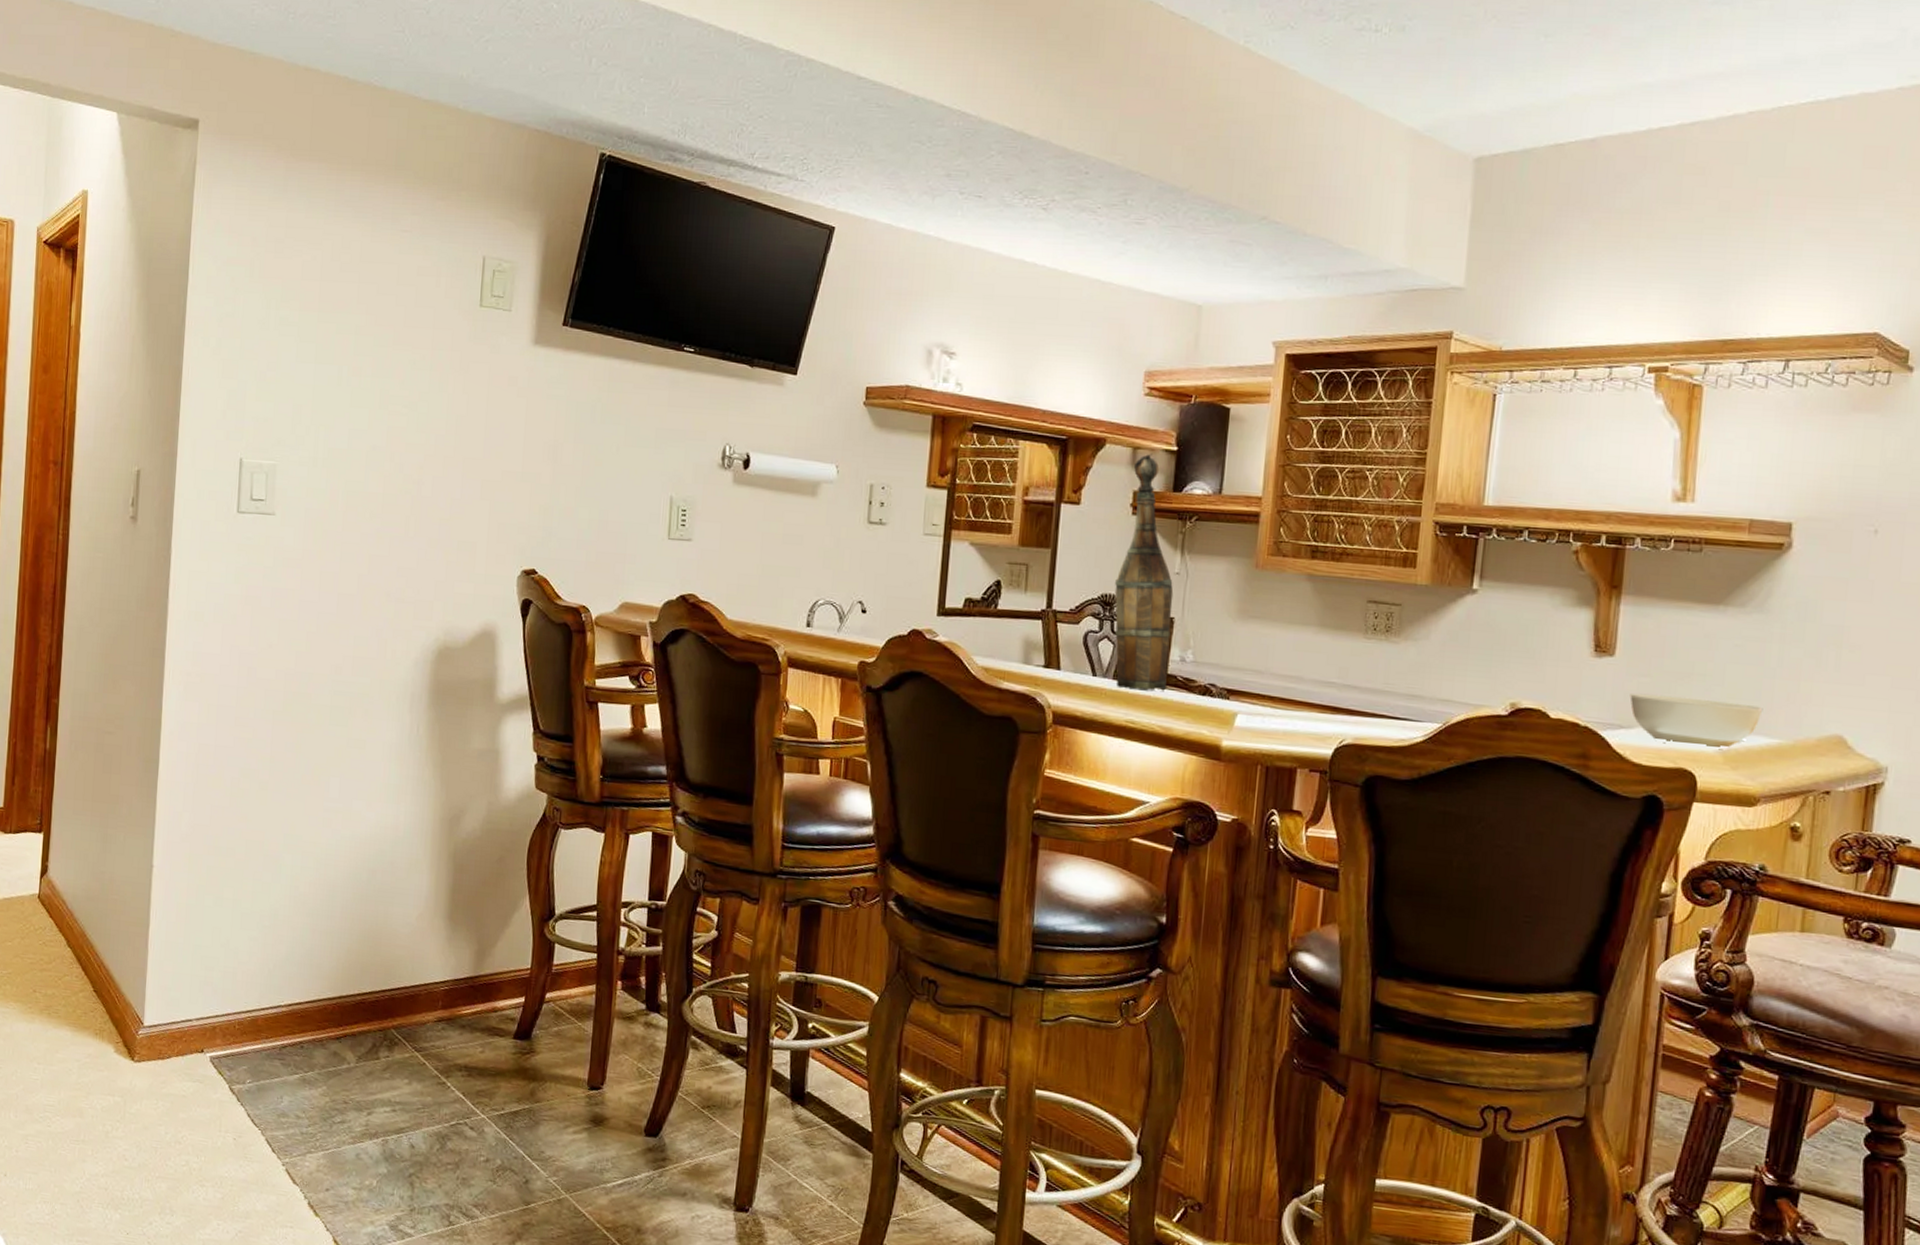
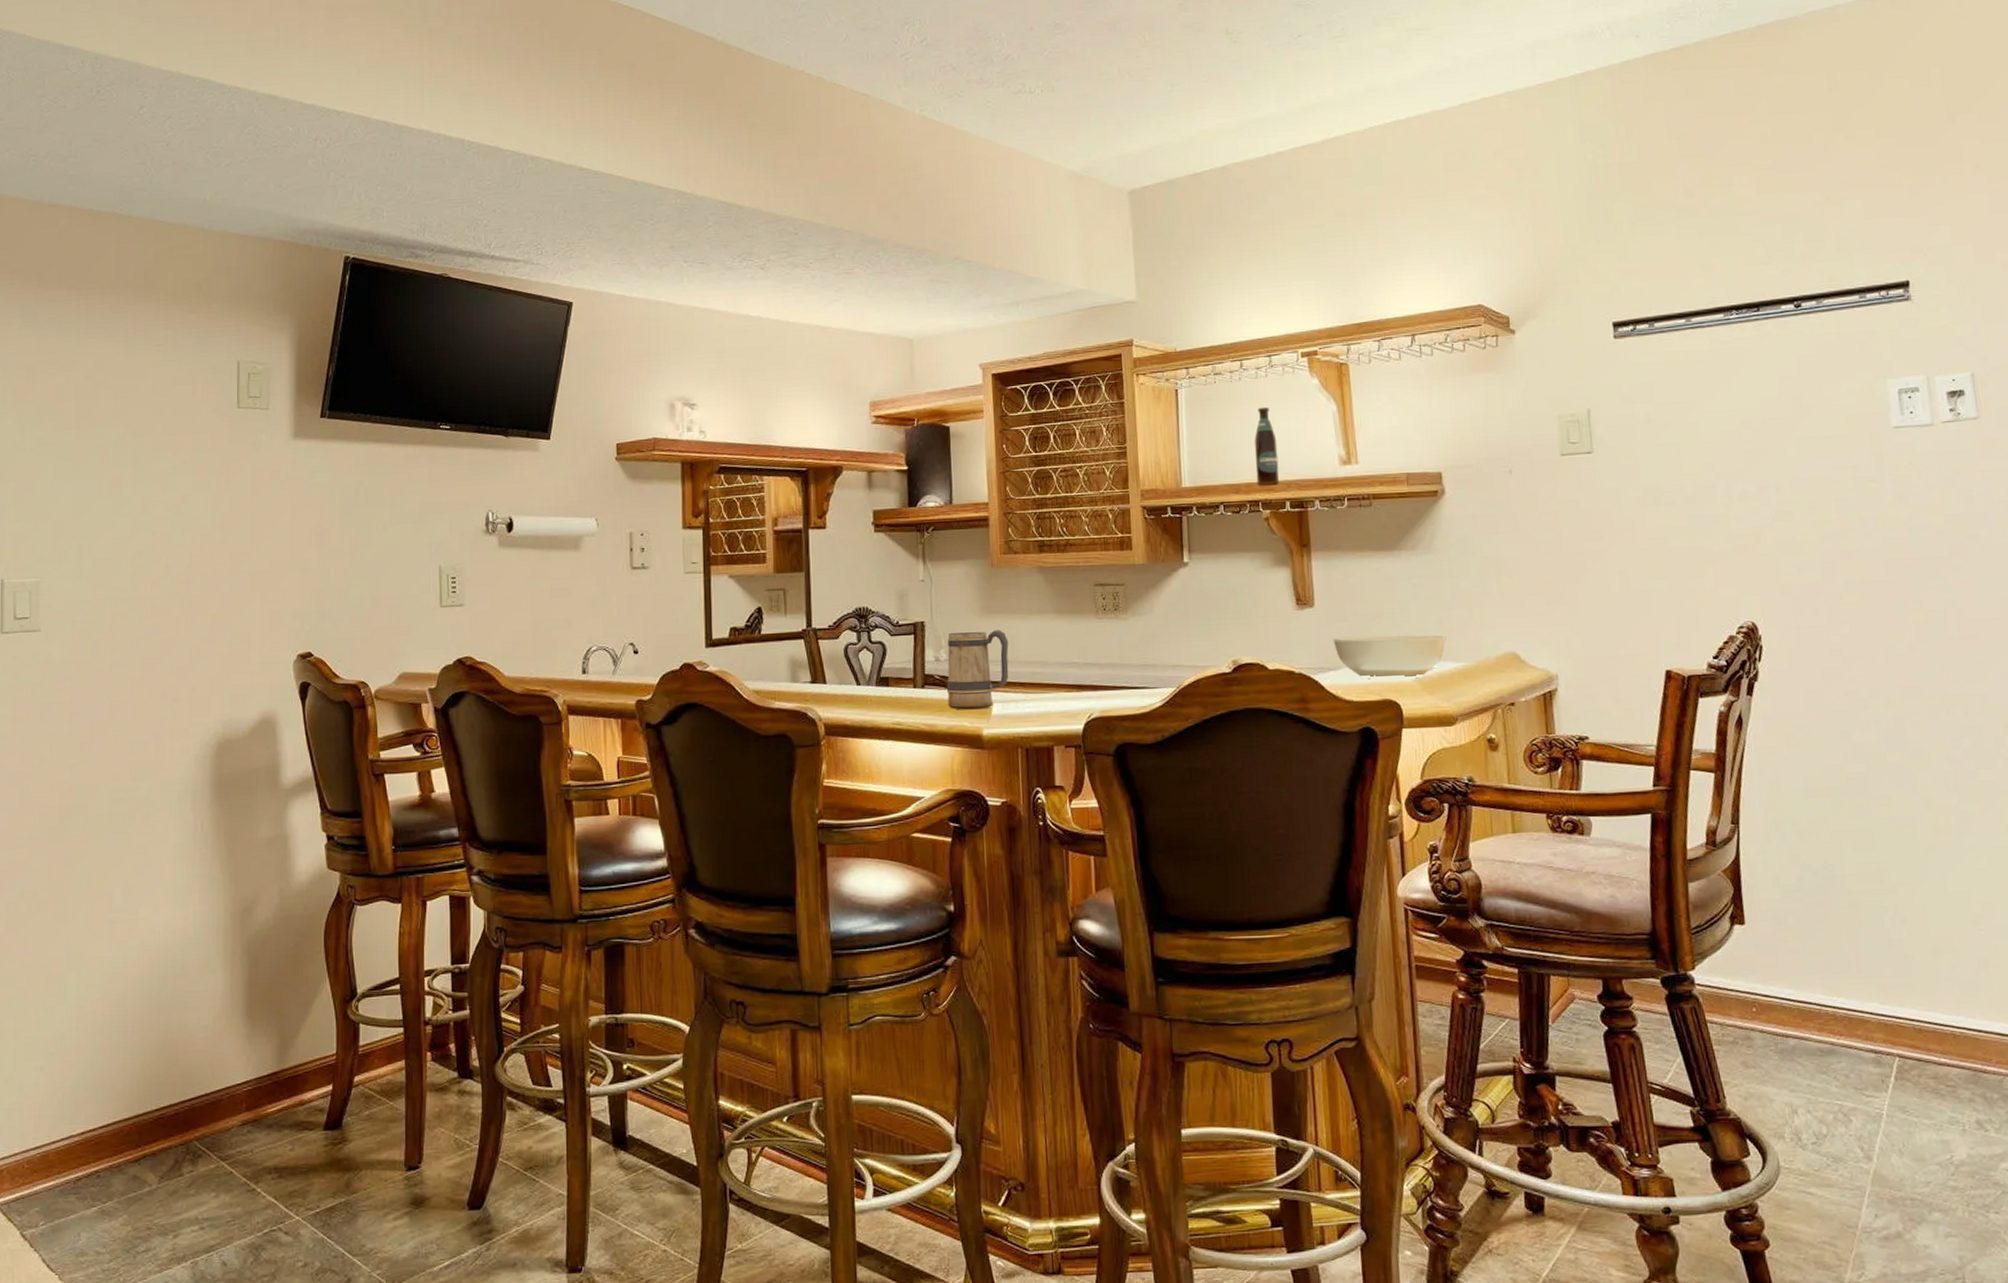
decorative bottle: present [1114,453,1174,692] -> none [867,474,928,694]
beer mug: none [1188,634,1263,719] -> present [946,630,1009,710]
bottle: none [1571,424,1603,517] -> present [1254,406,1280,487]

